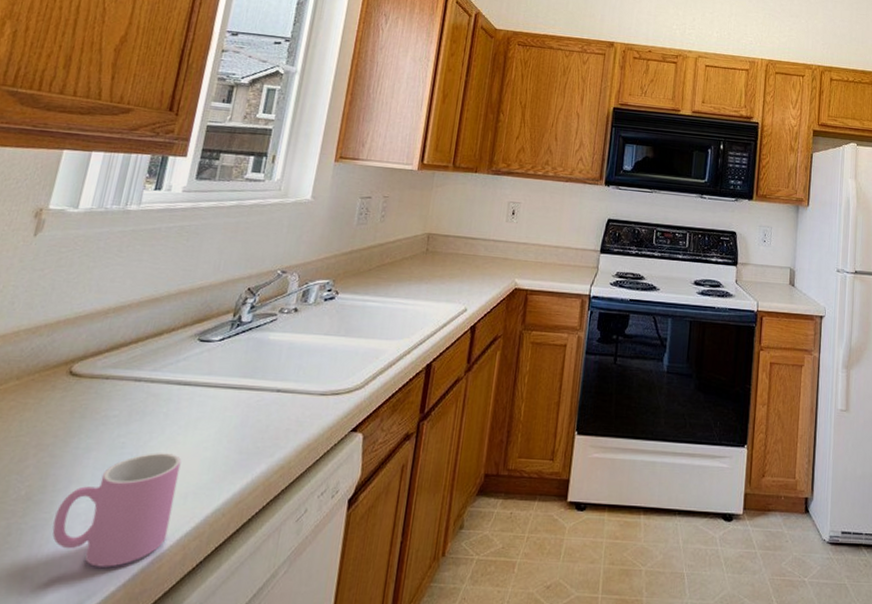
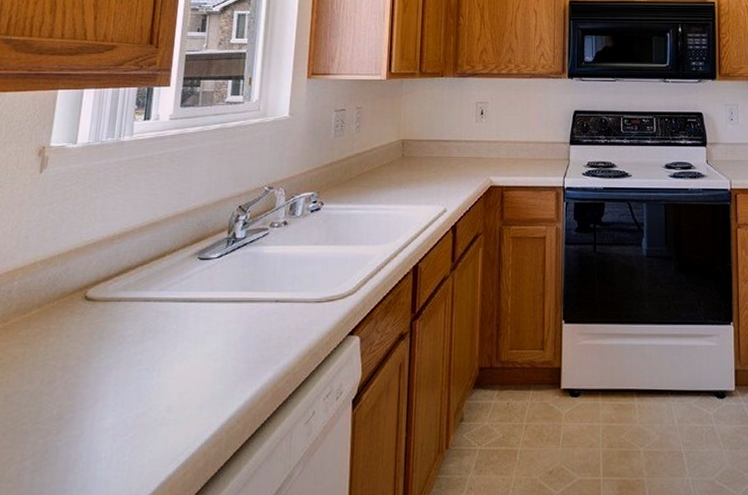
cup: present [52,453,182,567] -> none [84,367,194,477]

